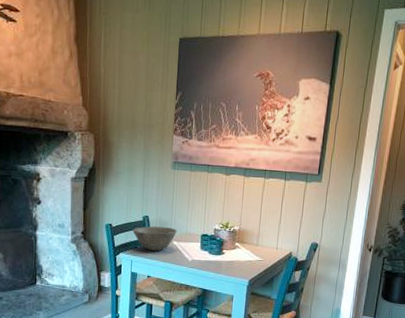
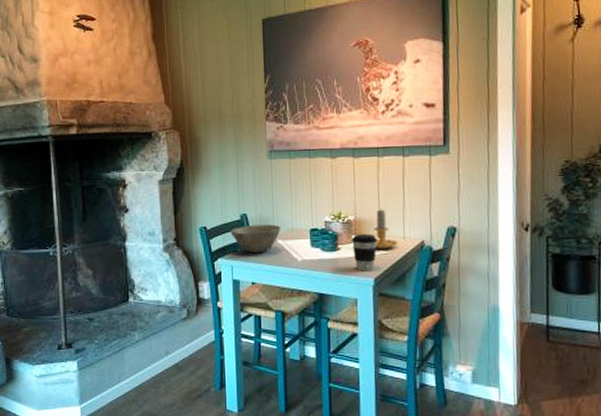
coffee cup: none [234,242,255,274] -> present [352,234,377,271]
candle: none [252,223,272,257] -> present [374,209,398,249]

